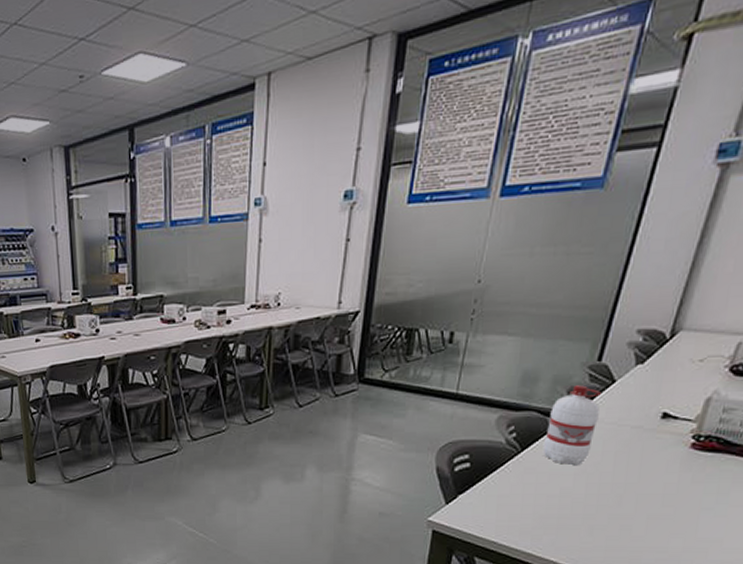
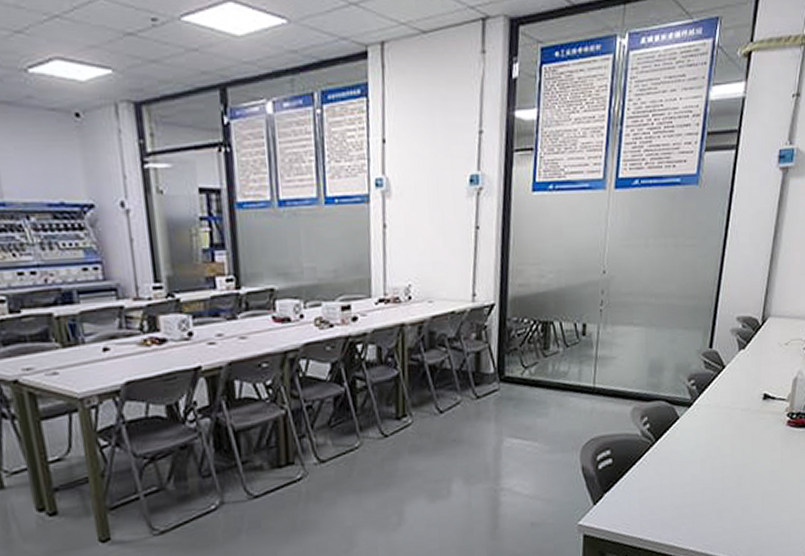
water bottle: present [542,385,601,466] -> none [673,372,715,452]

